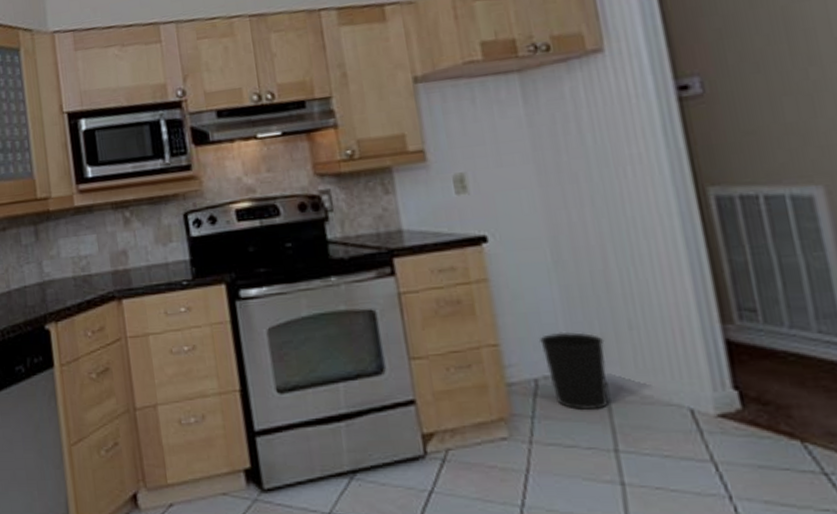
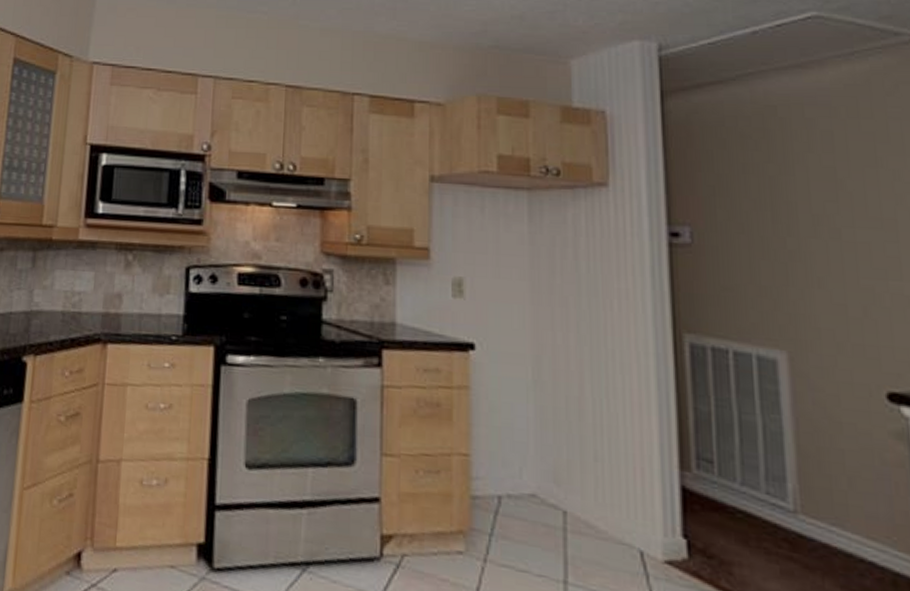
wastebasket: present [538,331,608,411] -> none [508,452,570,538]

